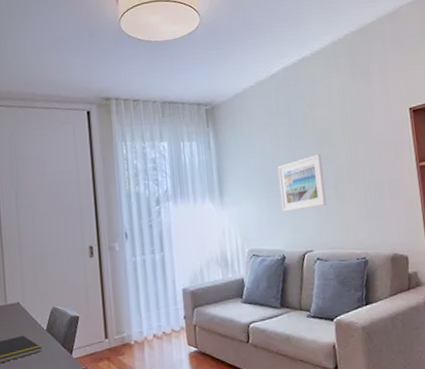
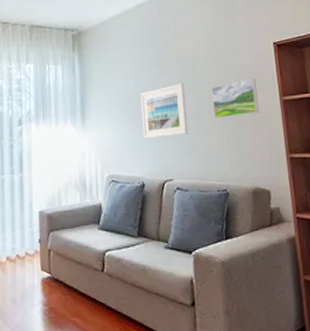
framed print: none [348,145,396,188] -> present [211,78,259,118]

